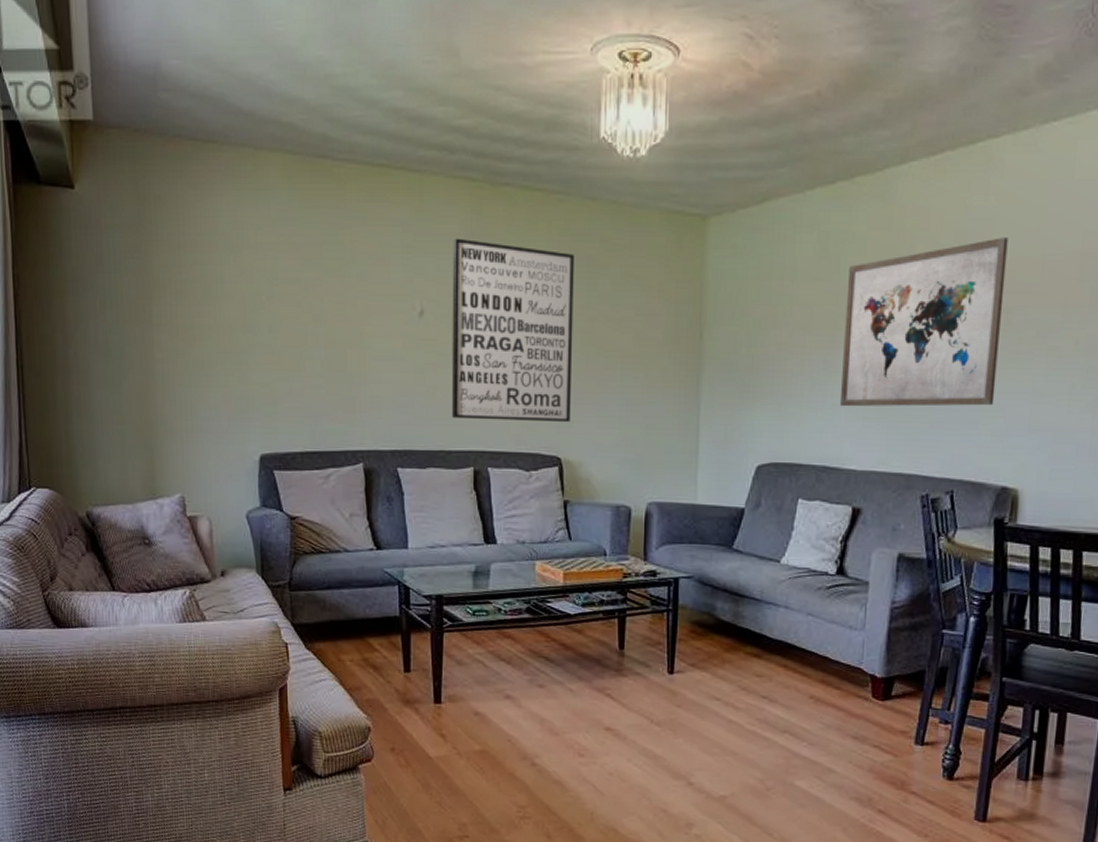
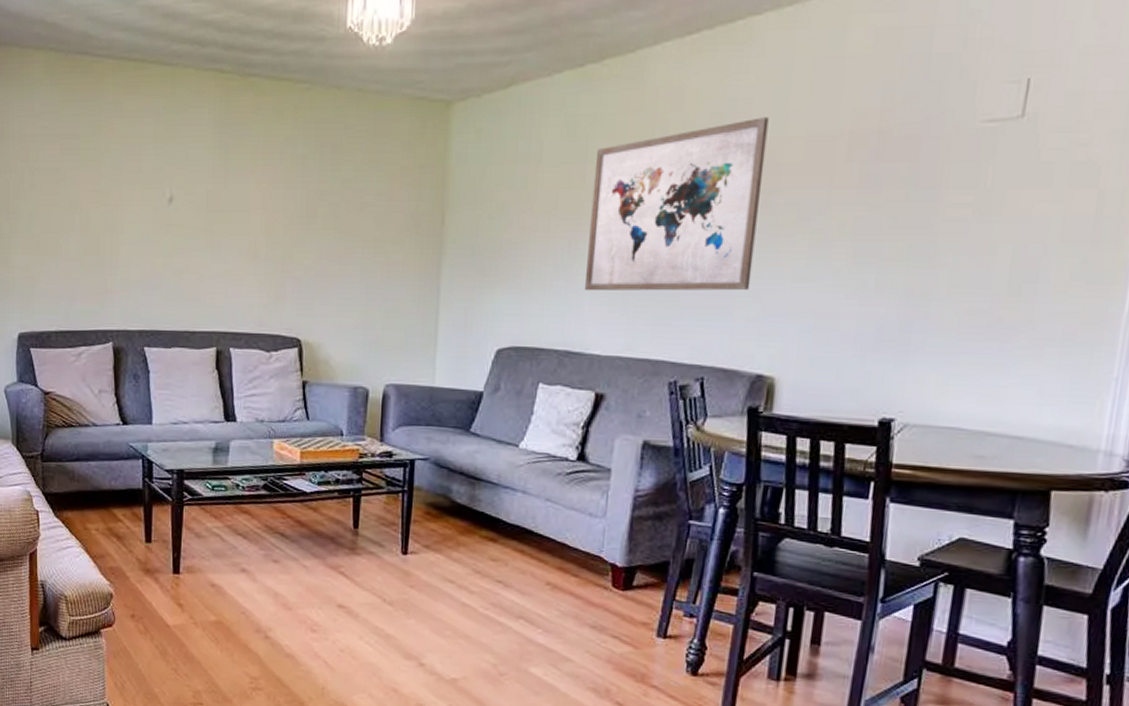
wall art: present [452,238,574,423] -> none [197,127,319,305]

